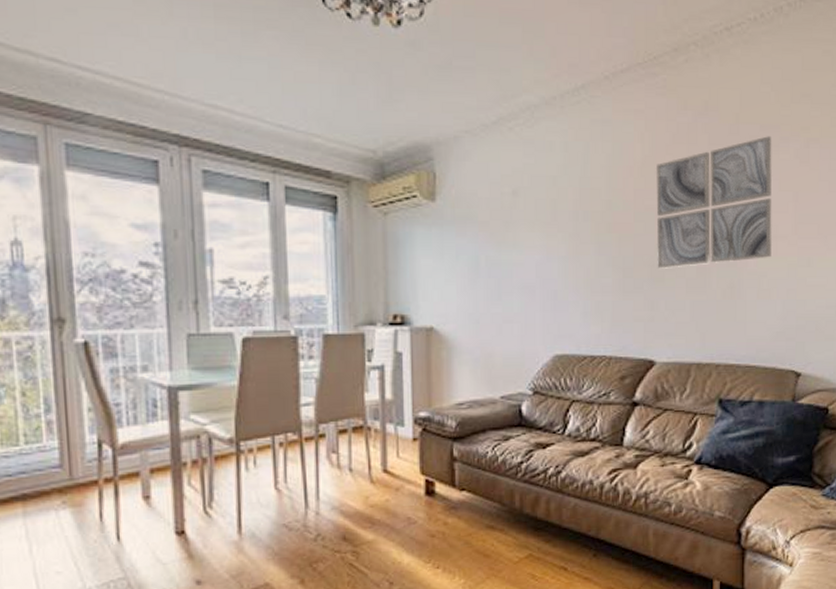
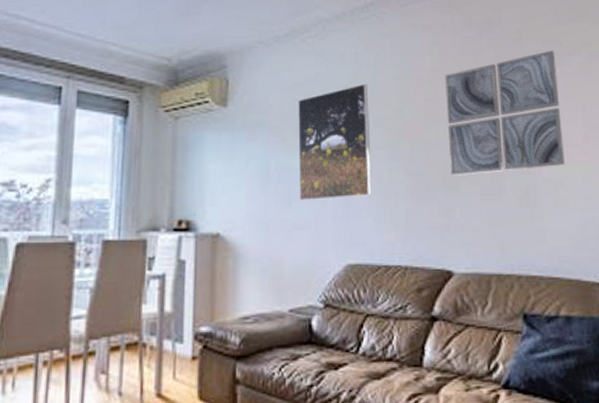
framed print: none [506,174,579,295] -> present [298,83,372,201]

